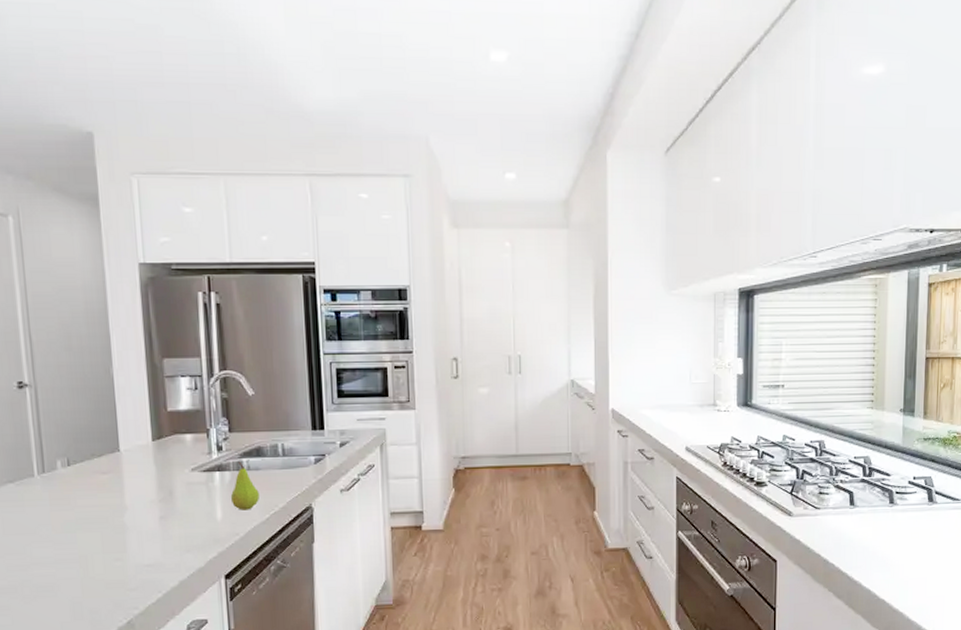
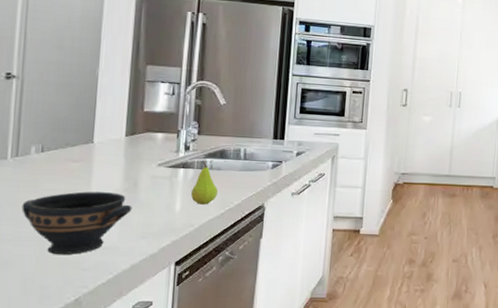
bowl: none [57,504,172,576] -> present [21,191,132,255]

